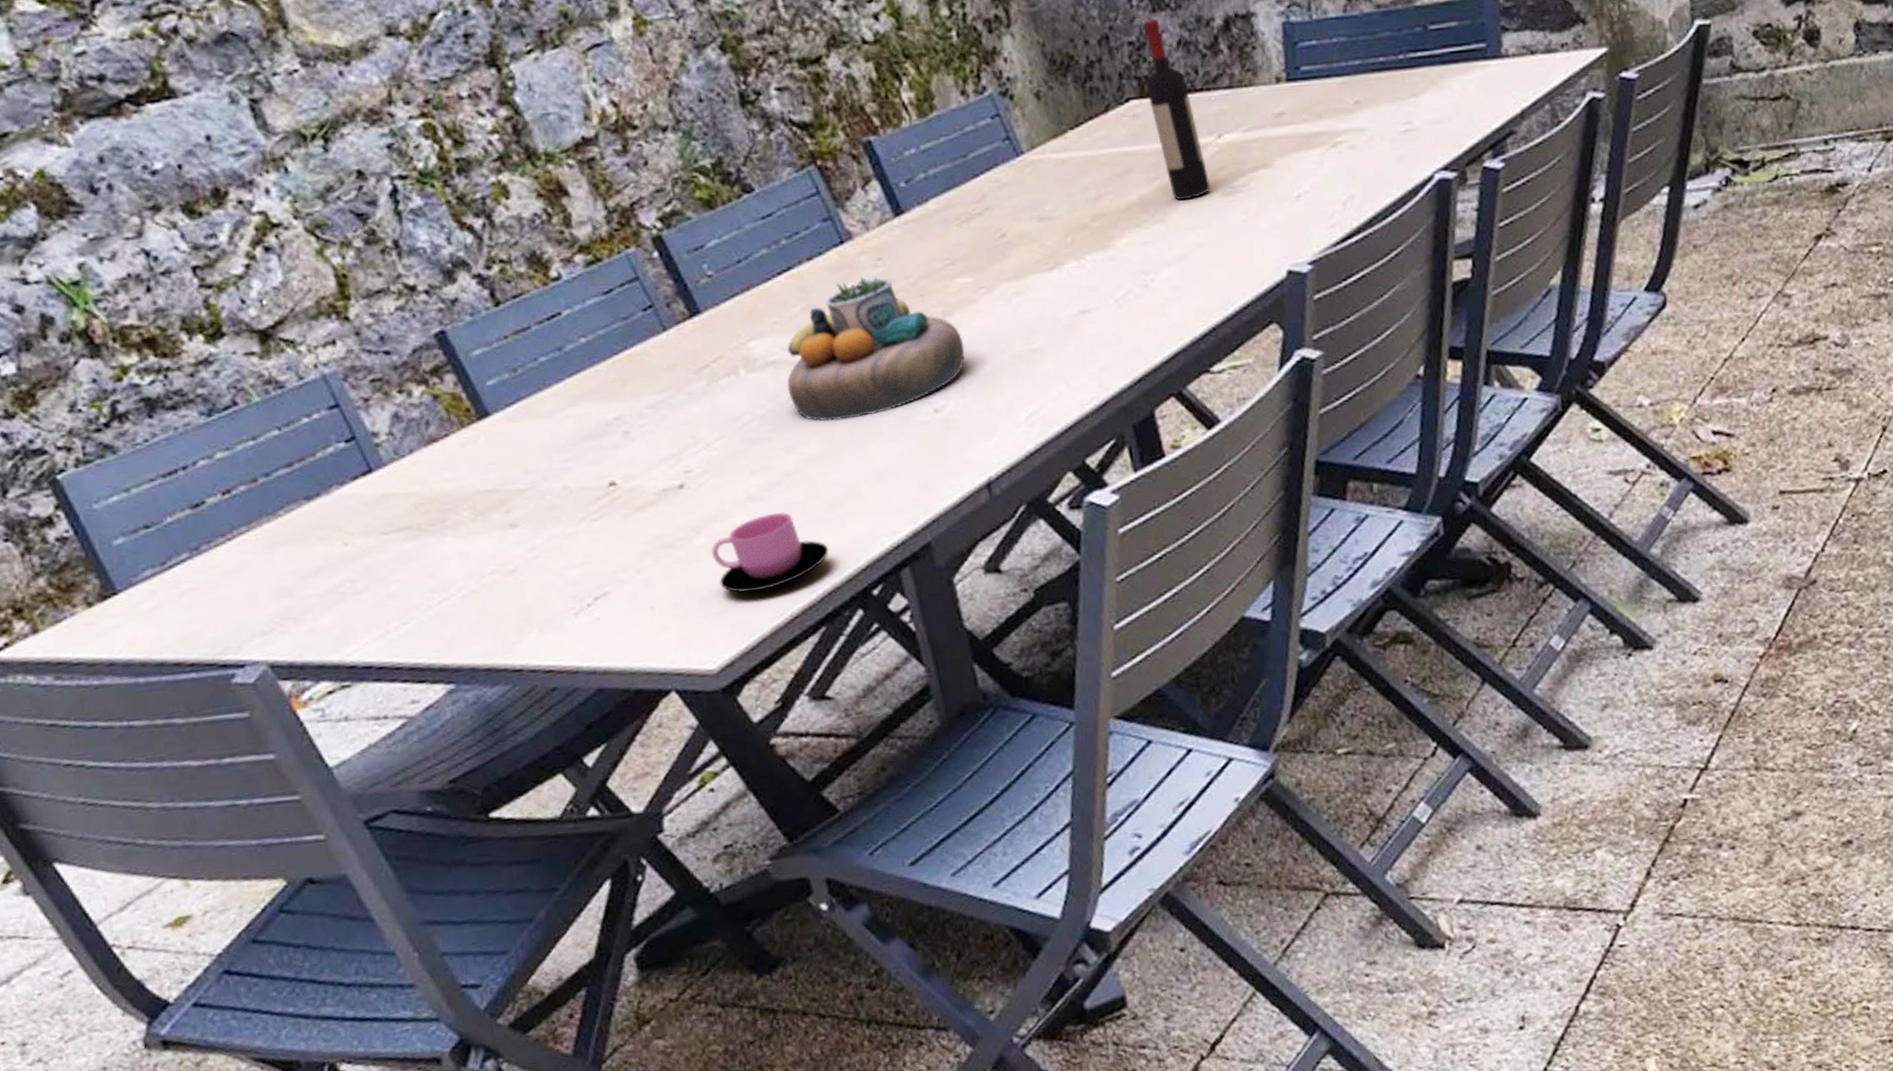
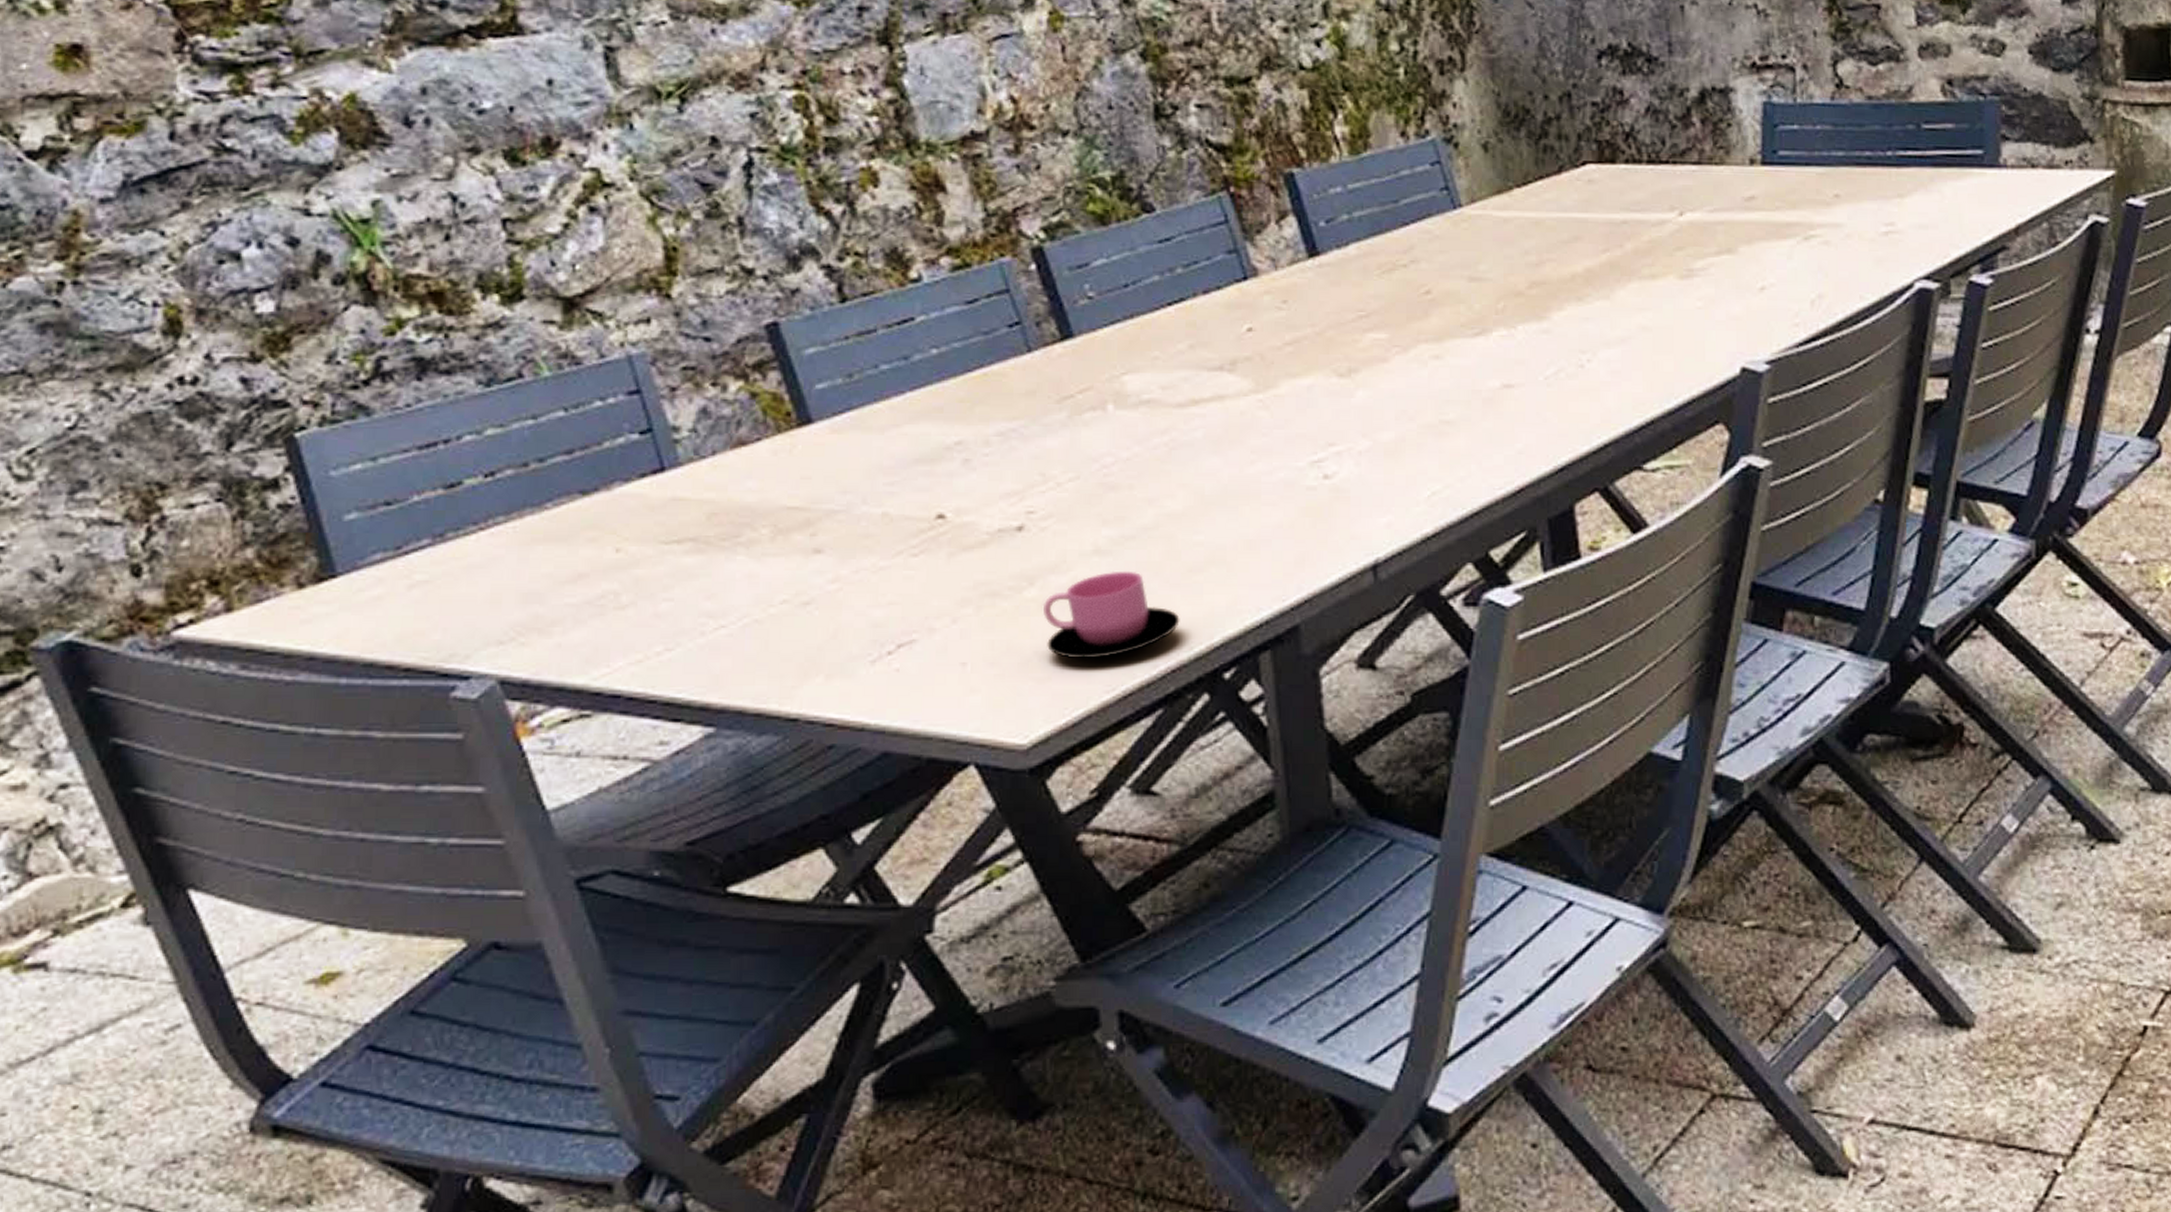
decorative bowl: present [786,276,965,421] -> none [1159,318,1368,474]
wine bottle: present [1143,18,1211,201] -> none [1606,81,1666,278]

